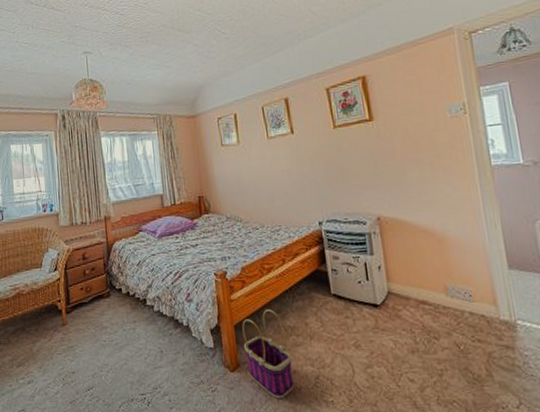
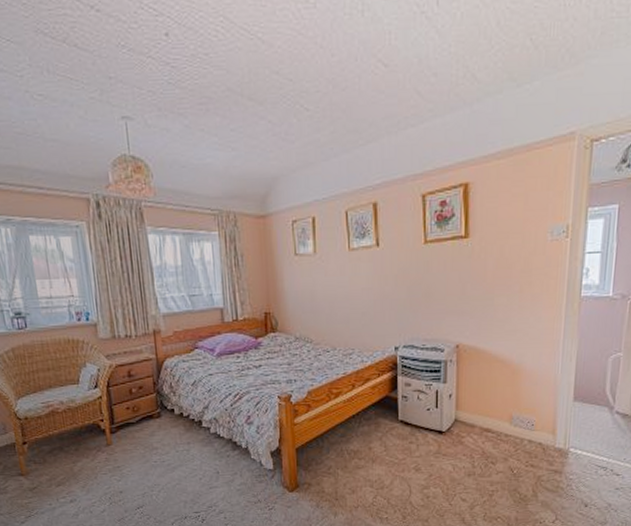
basket: present [242,308,295,399] -> none [304,433,353,516]

